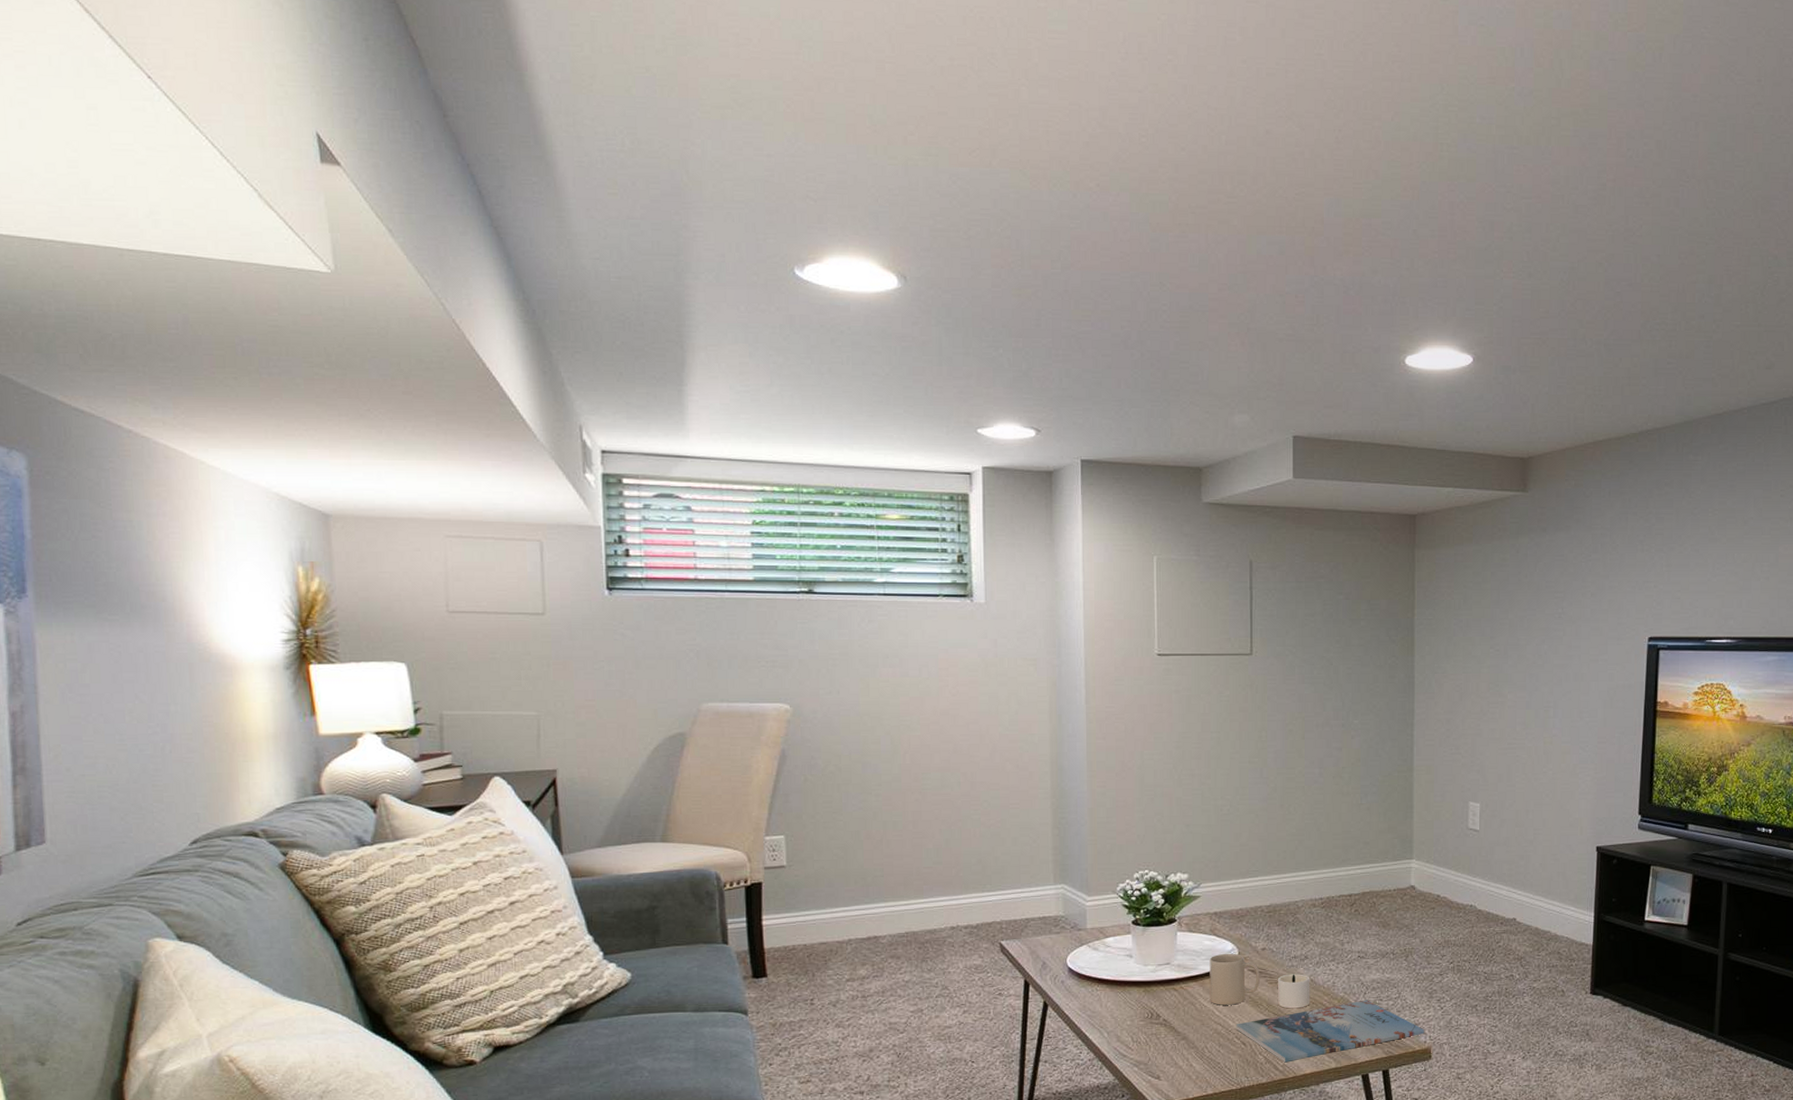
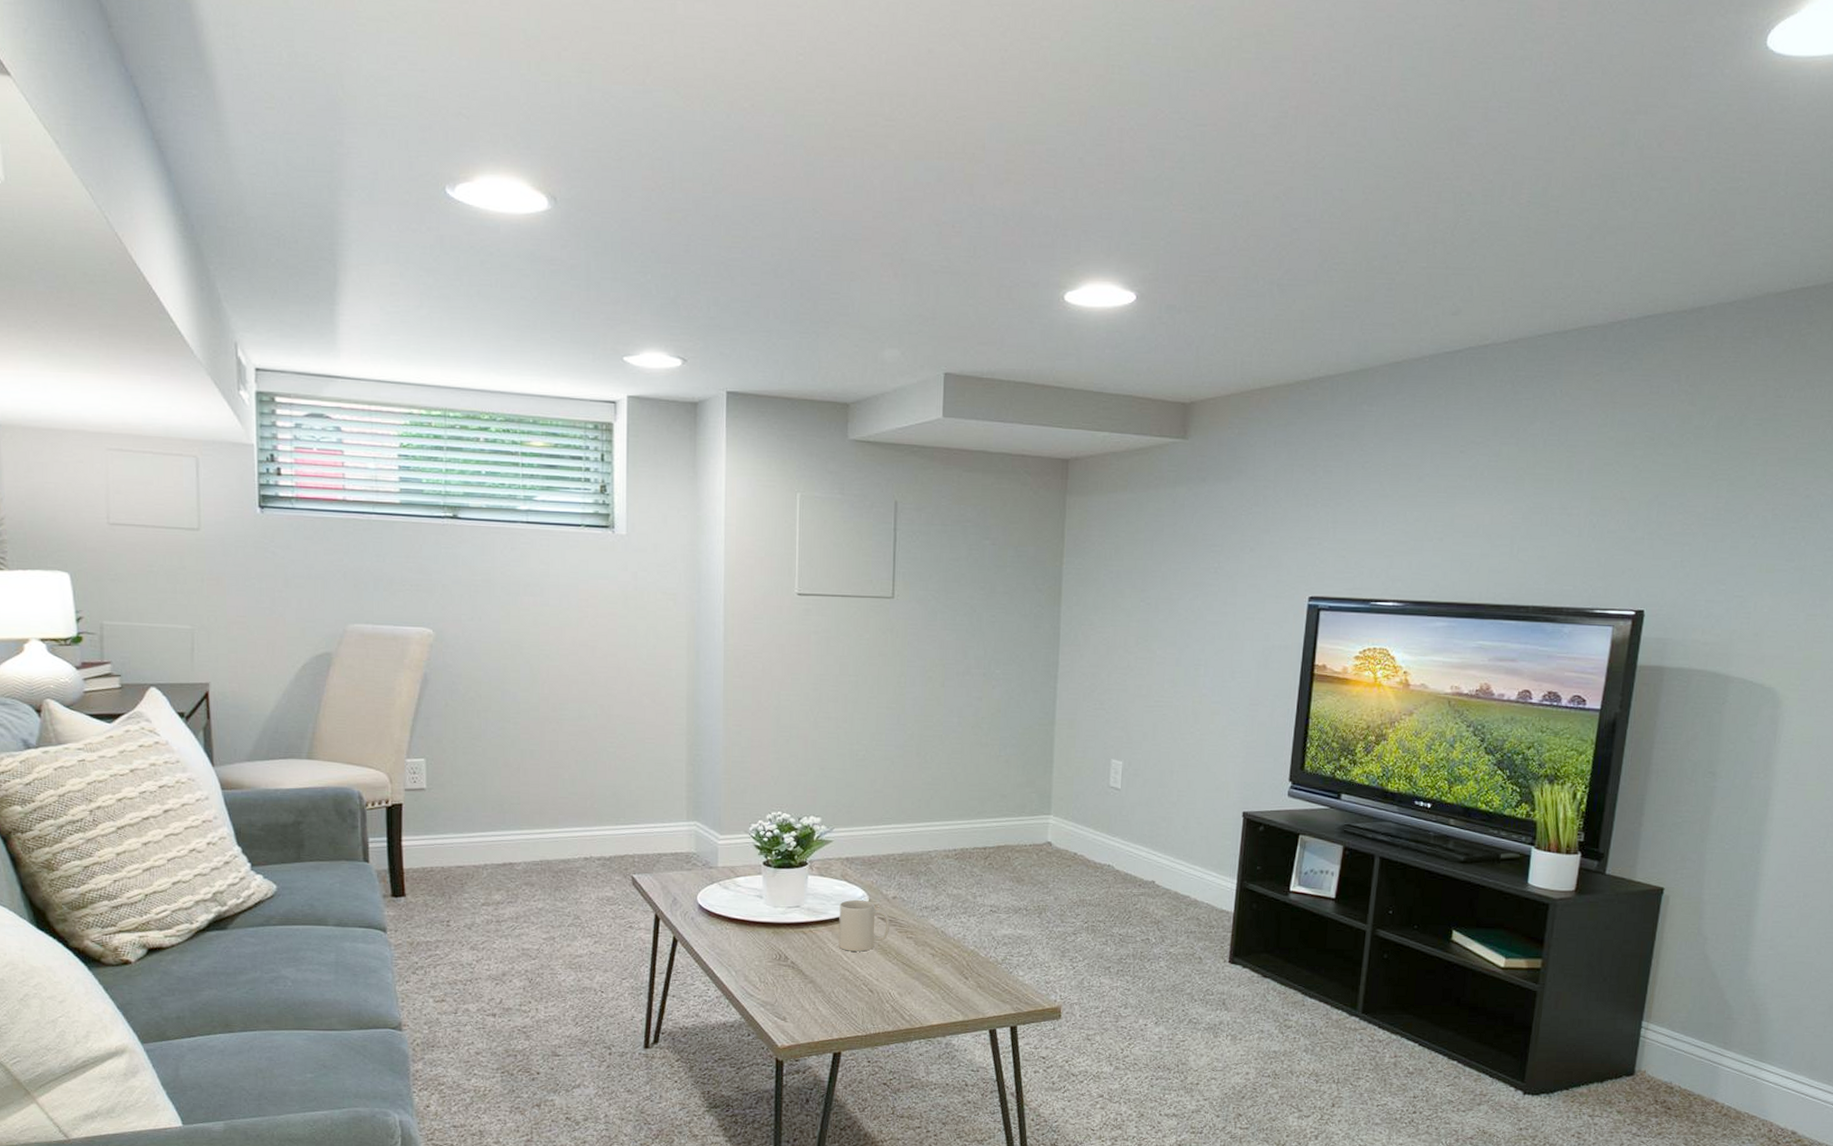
magazine: present [1235,1000,1424,1063] -> none [863,954,1055,1013]
candle: present [1277,974,1310,1009] -> none [907,924,941,959]

